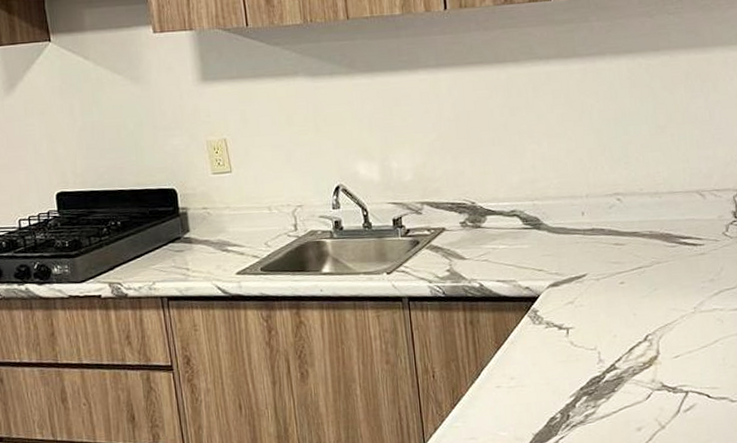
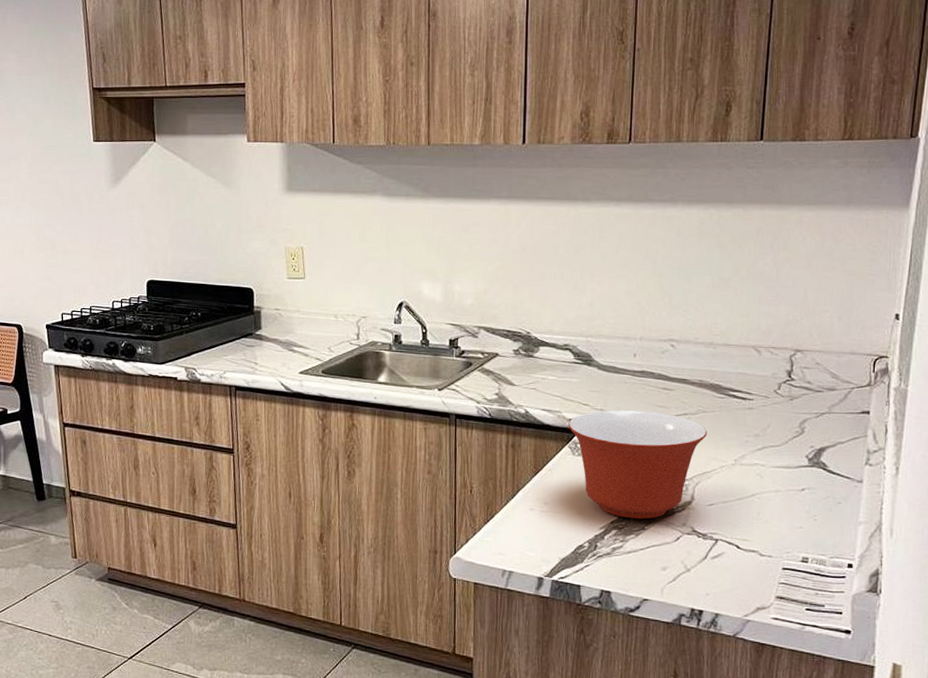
mixing bowl: none [525,269,664,382] -> present [568,410,707,520]

